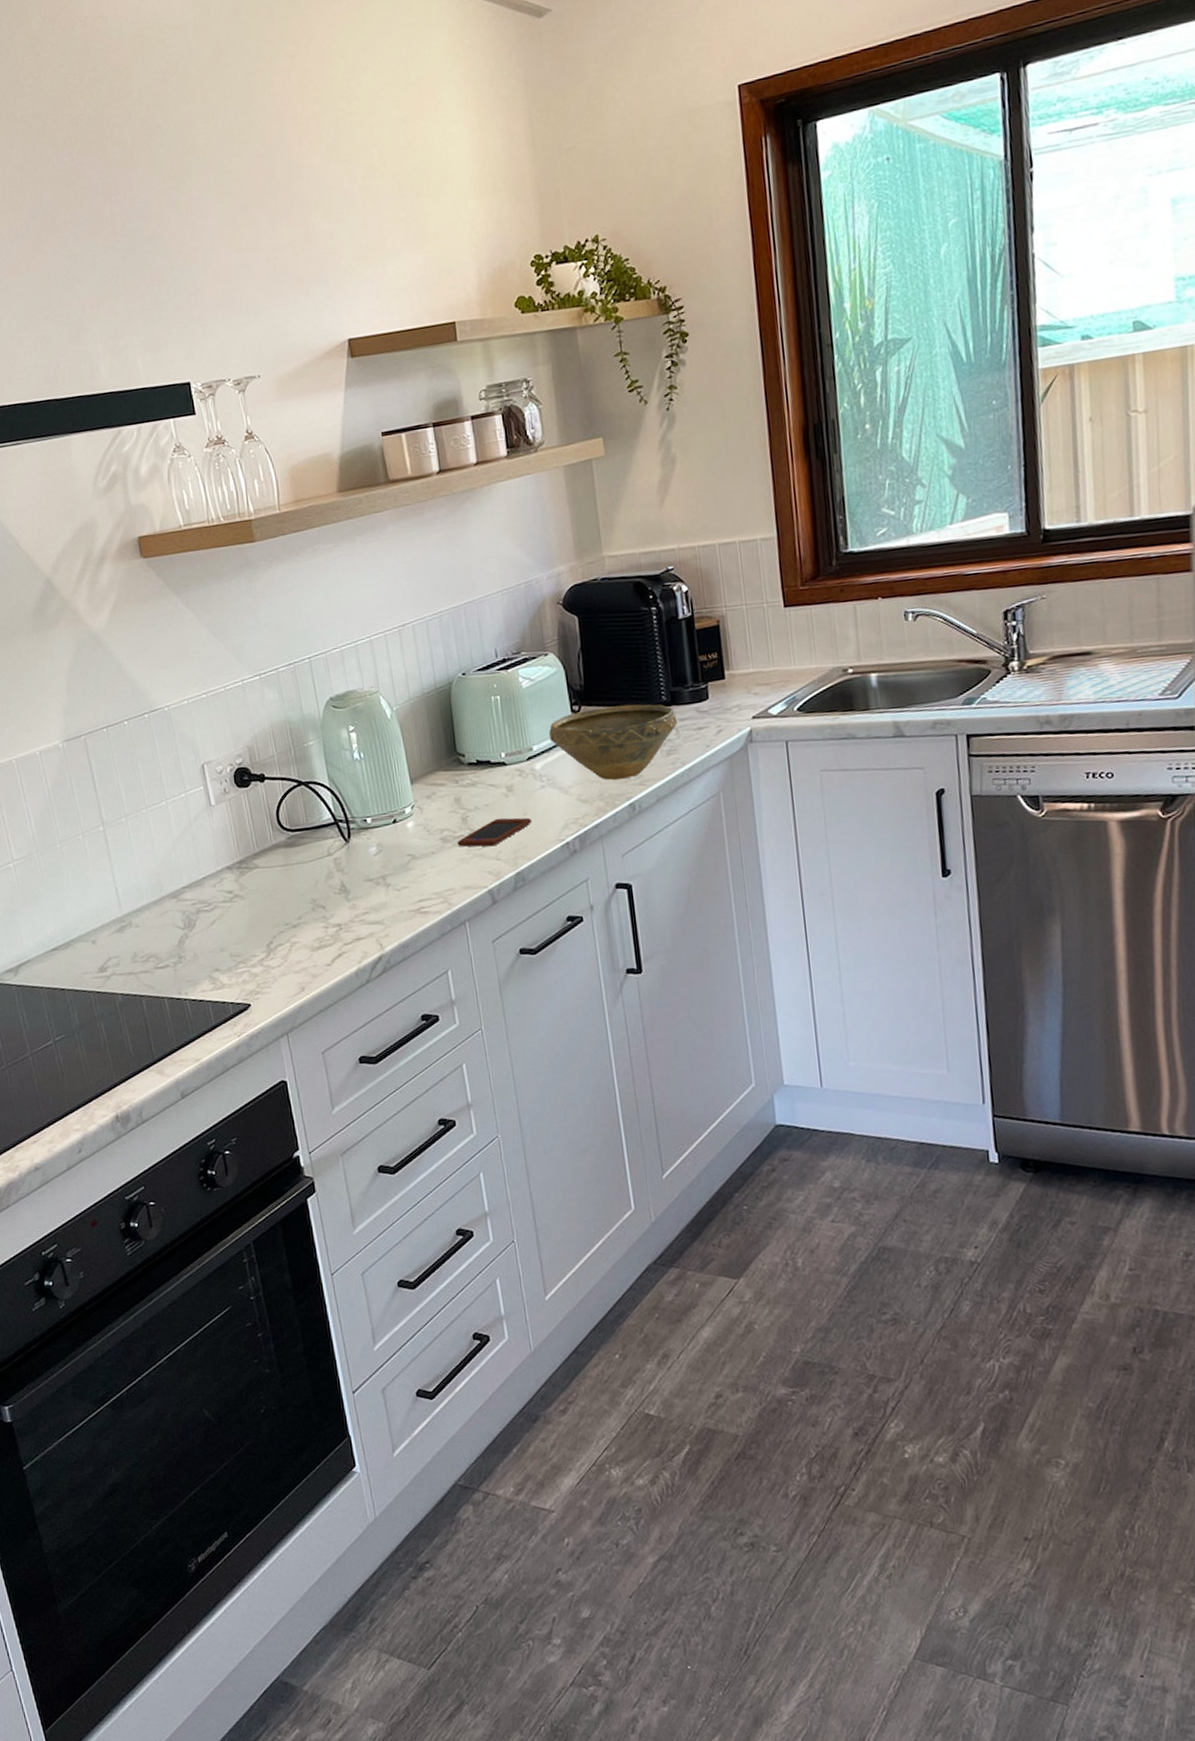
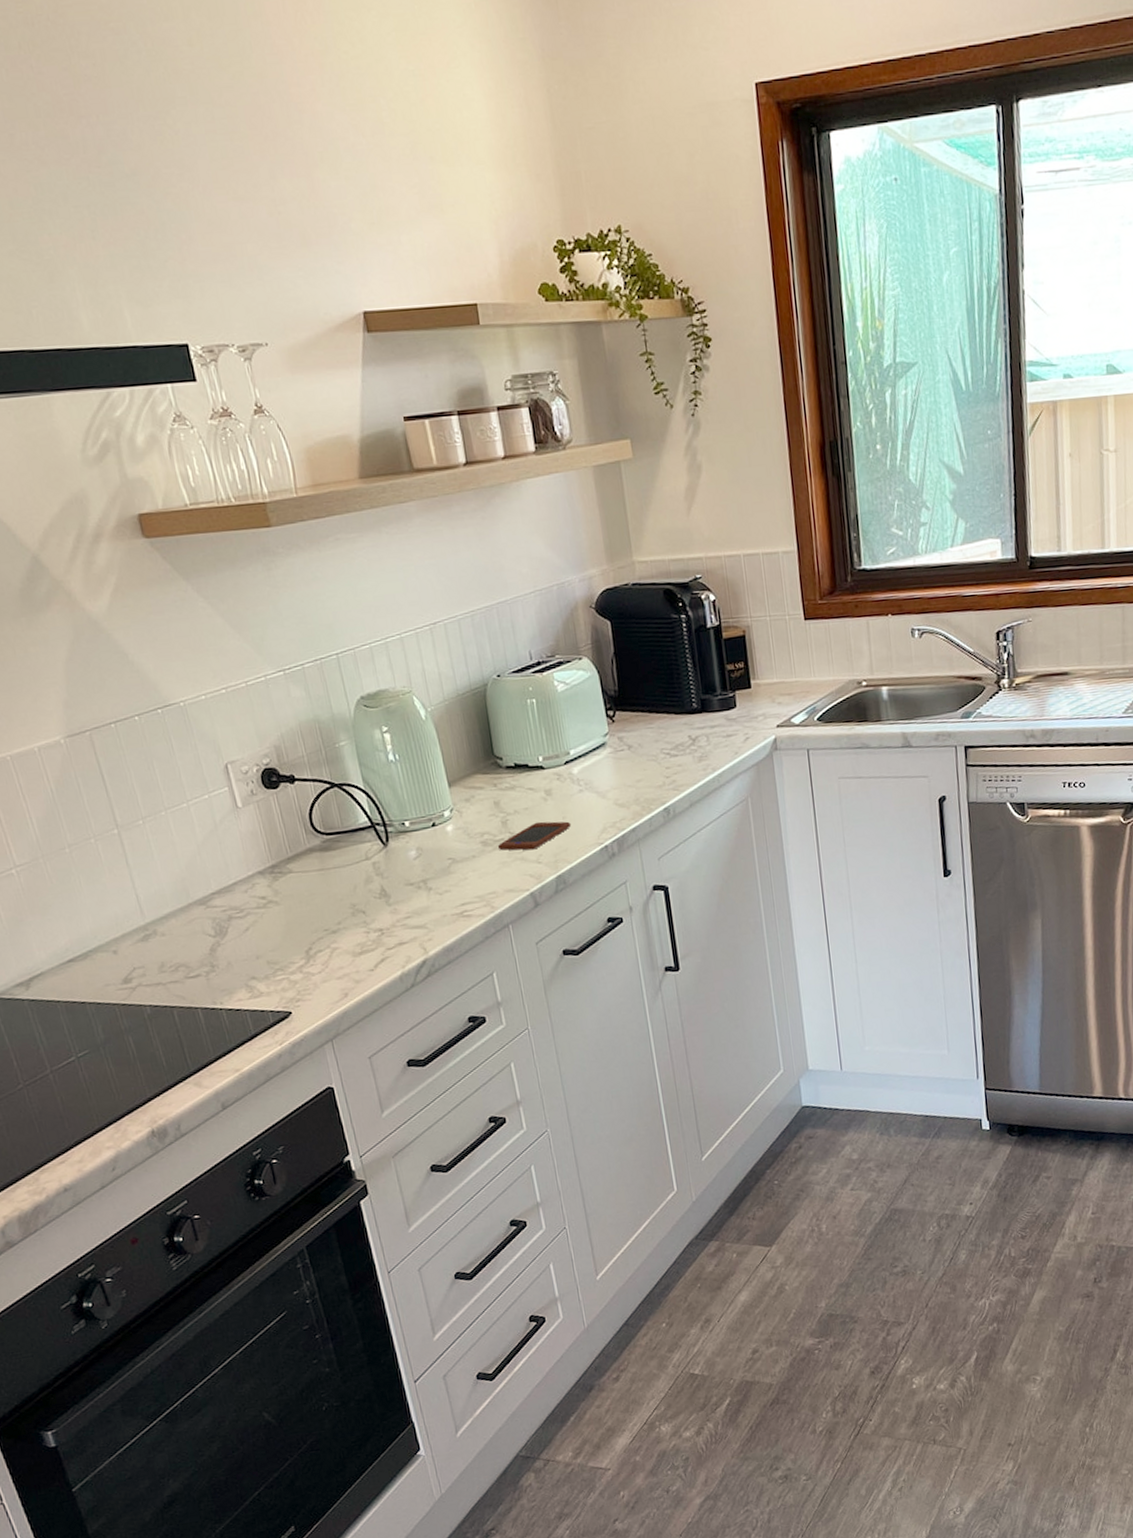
bowl: present [549,704,678,781] -> none [585,710,708,785]

